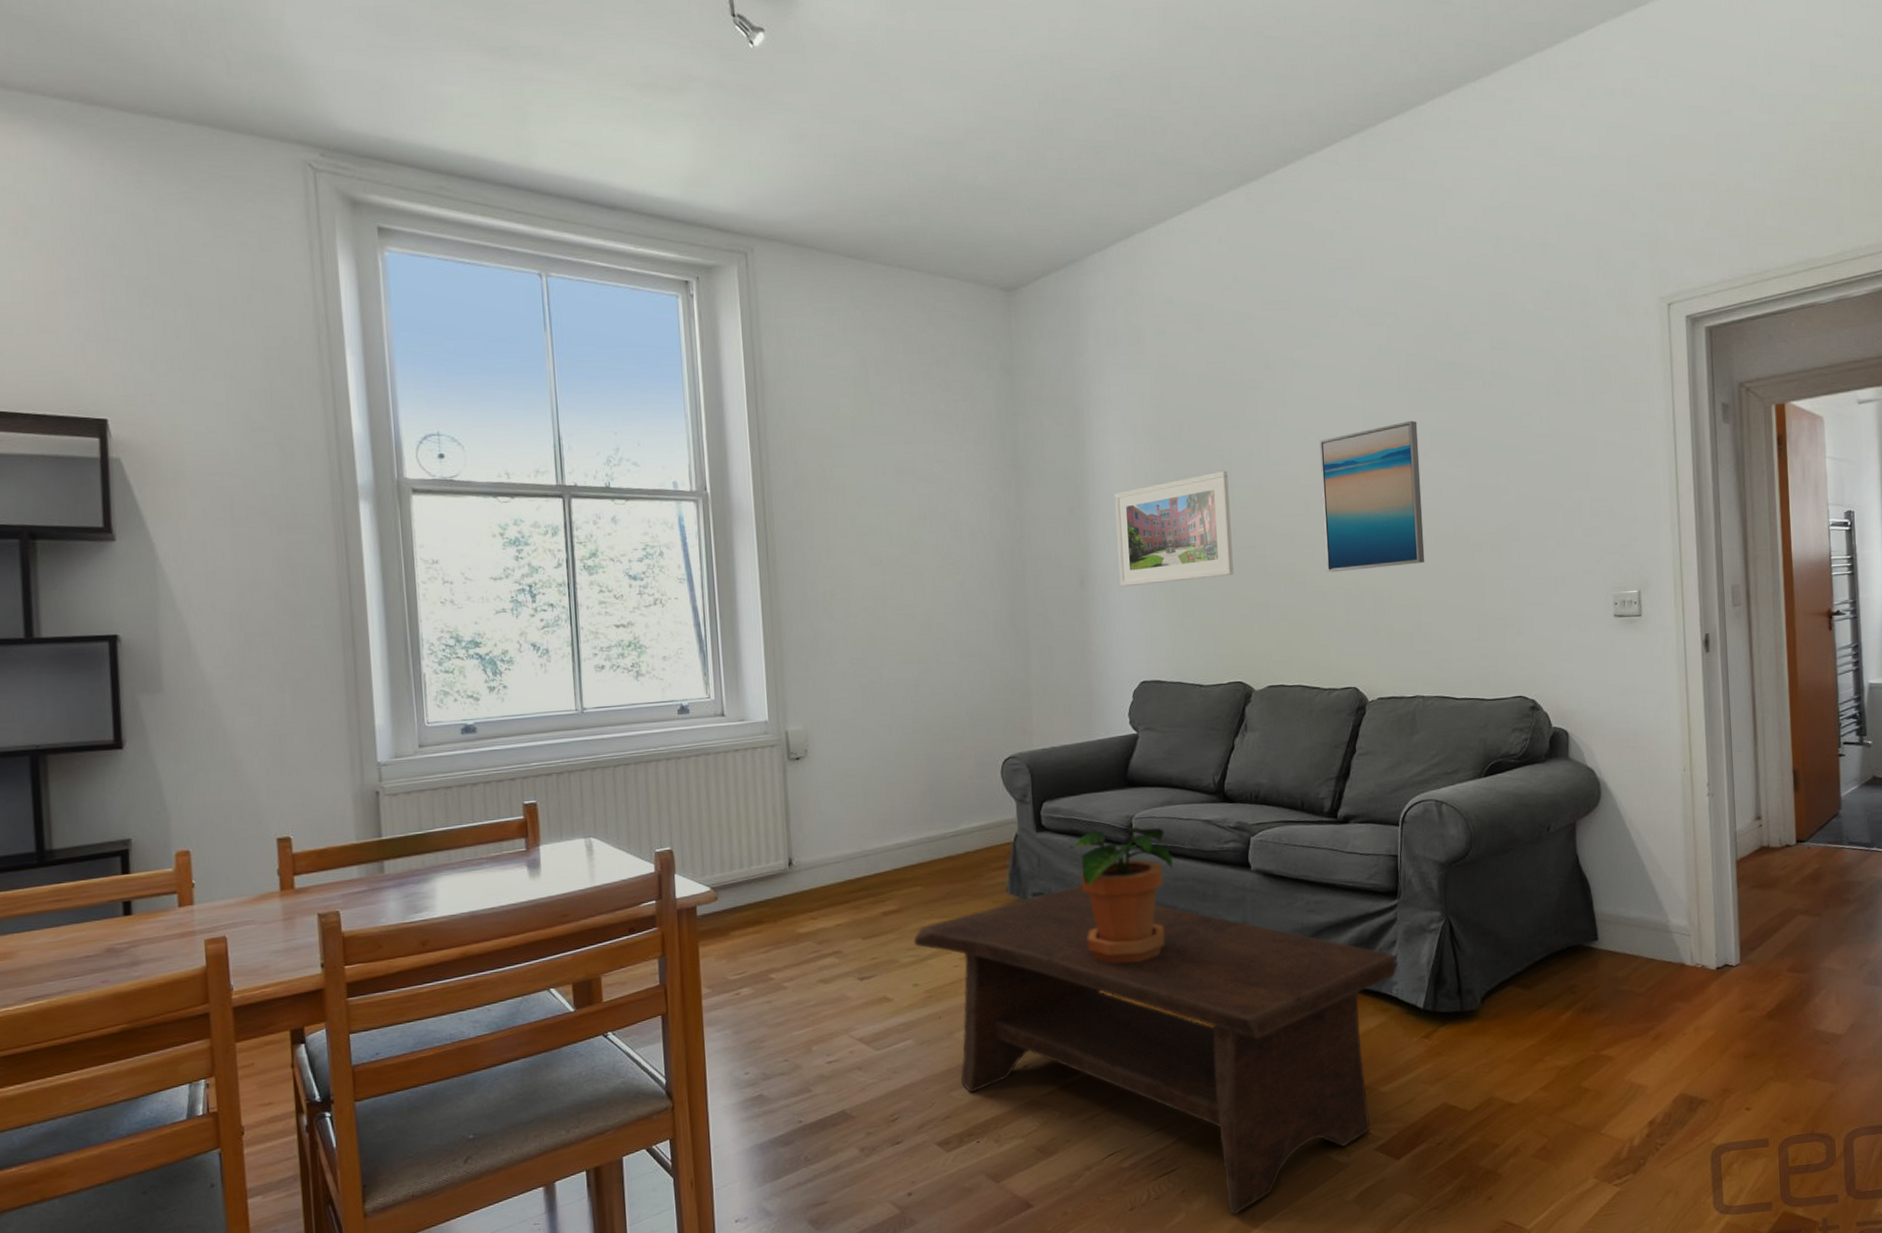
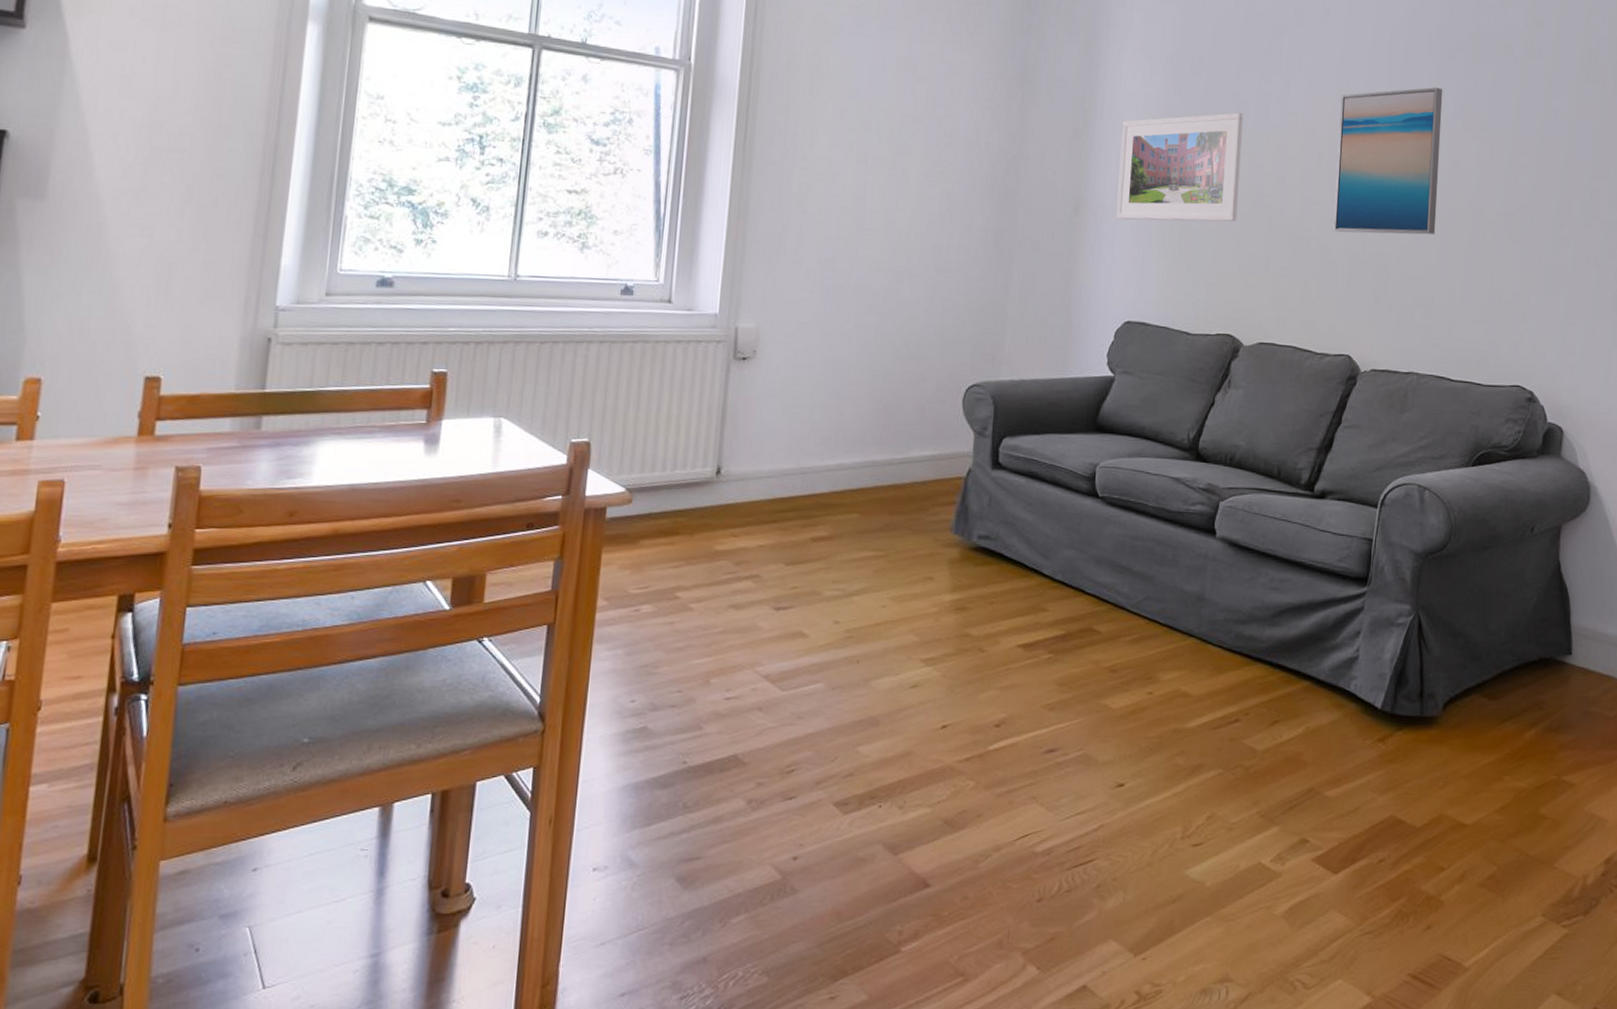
coffee table: present [913,884,1397,1215] -> none [841,532,1359,919]
potted plant: present [1069,826,1173,964] -> none [1024,474,1134,625]

